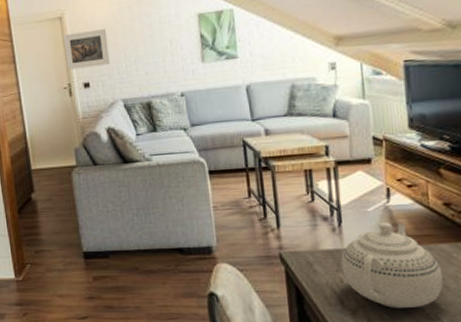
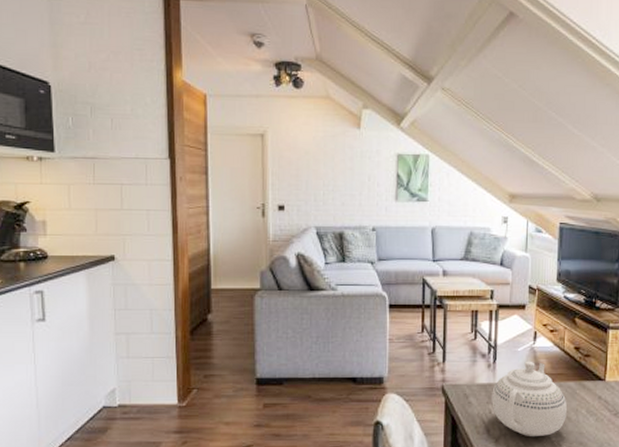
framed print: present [63,29,110,70] -> none [263,153,308,191]

